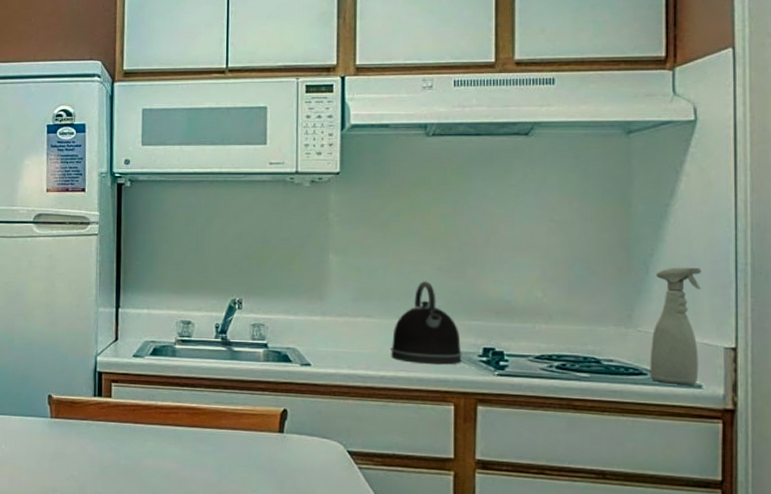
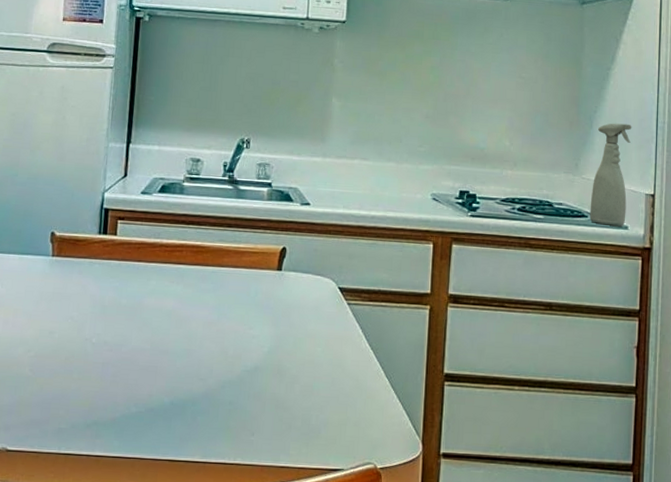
kettle: present [389,281,463,364] -> none [381,127,443,206]

